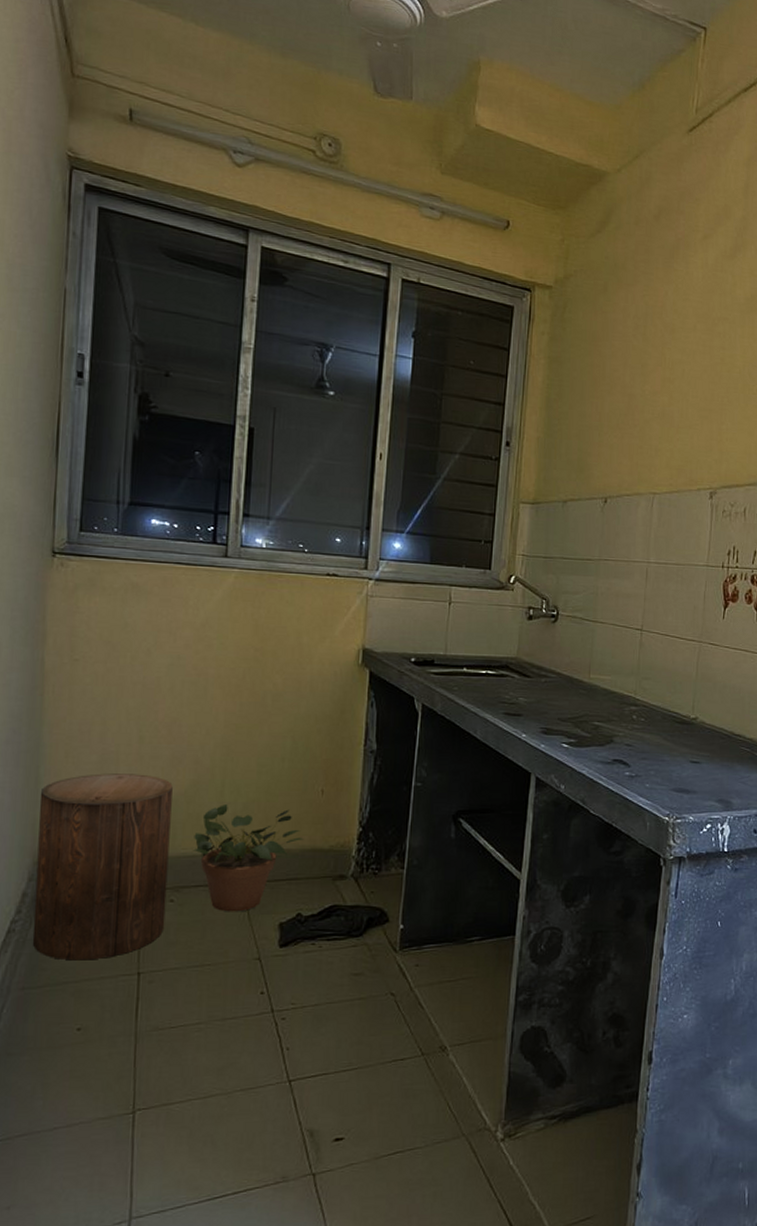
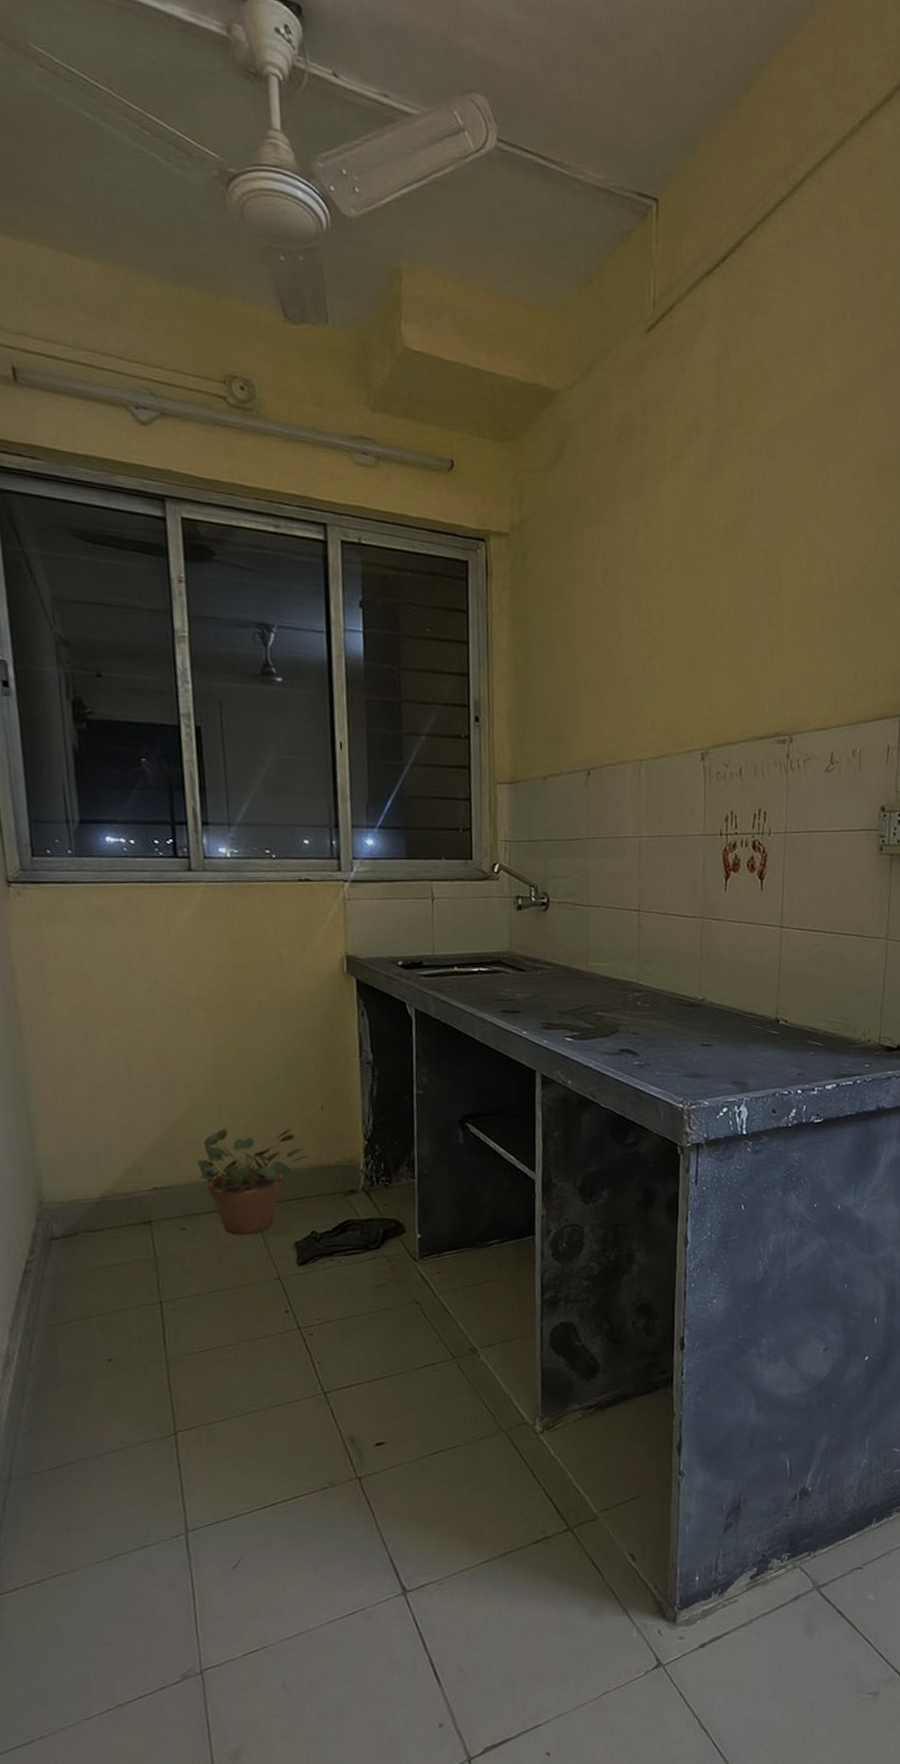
stool: present [32,773,173,961] -> none [34,1105,180,1296]

